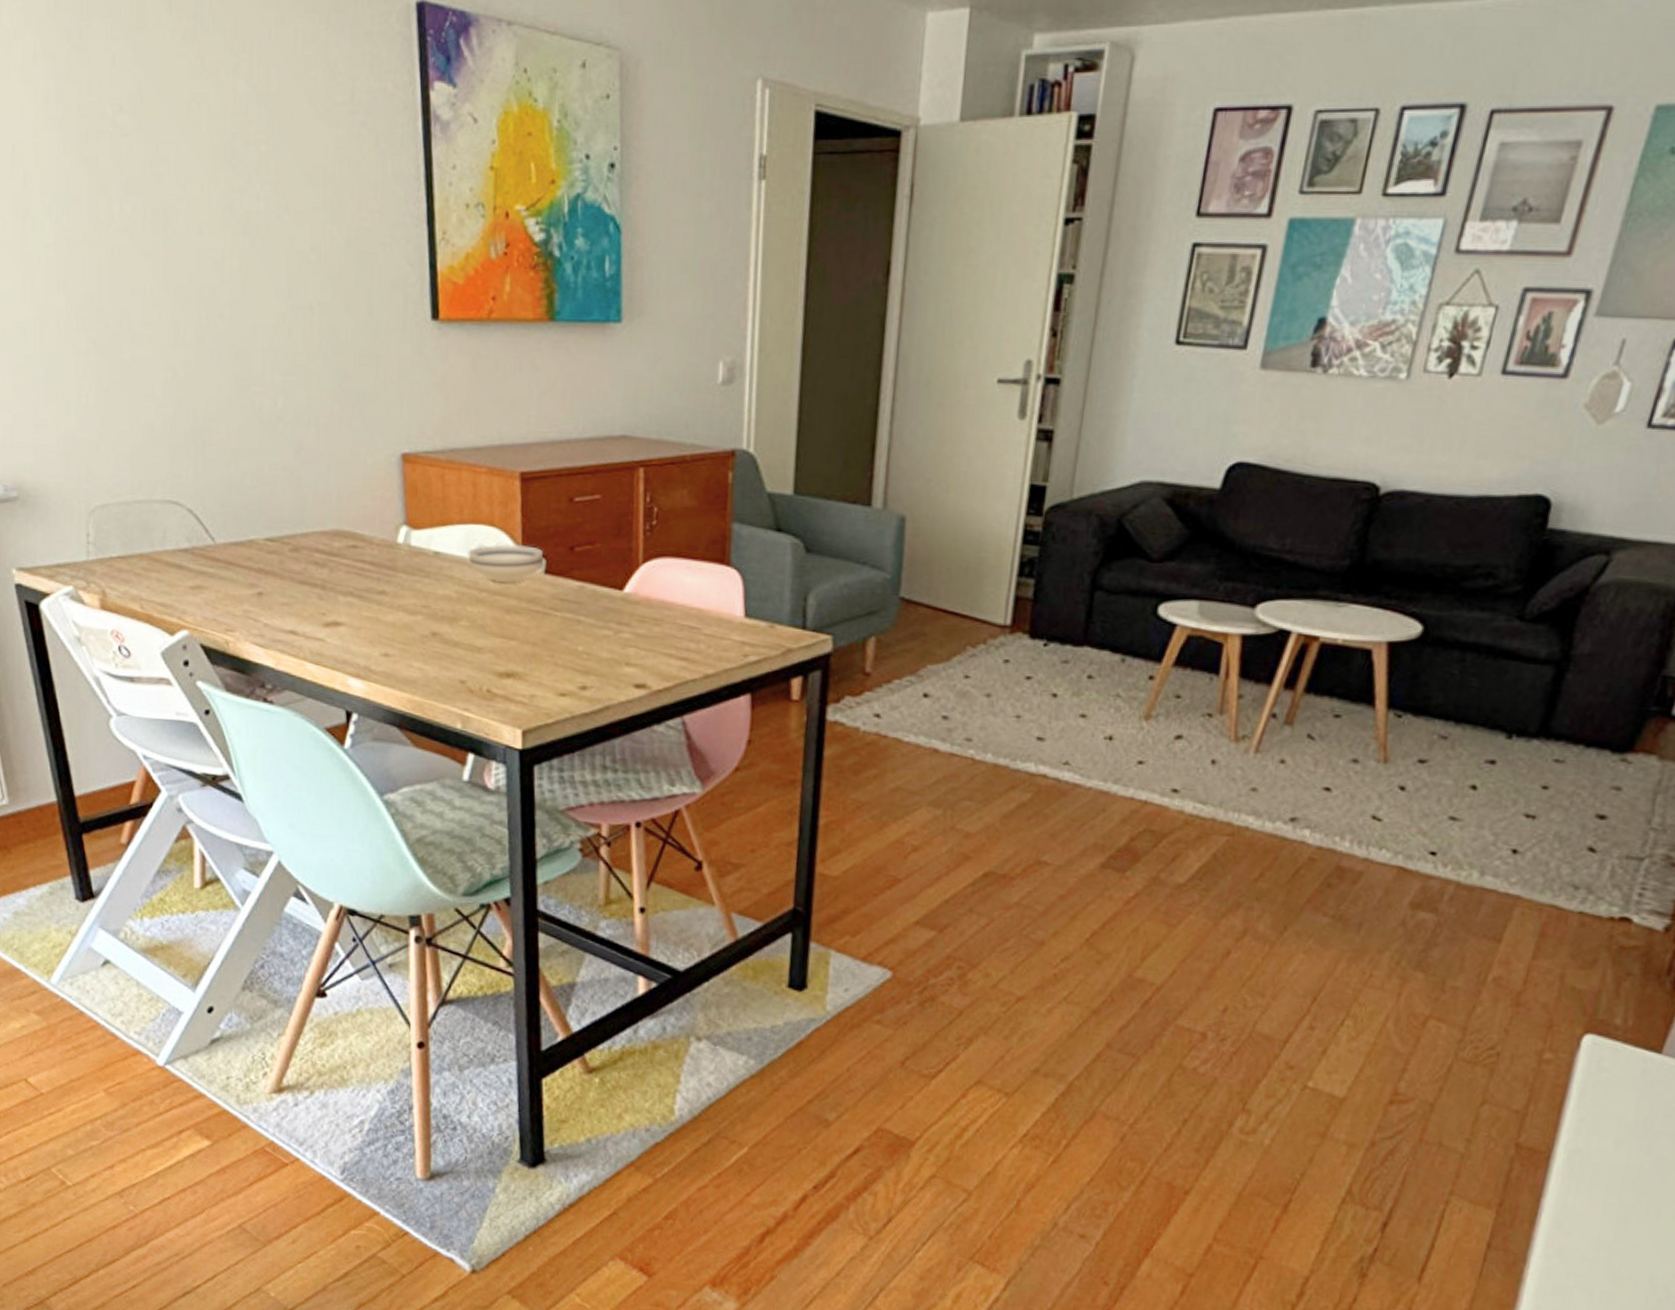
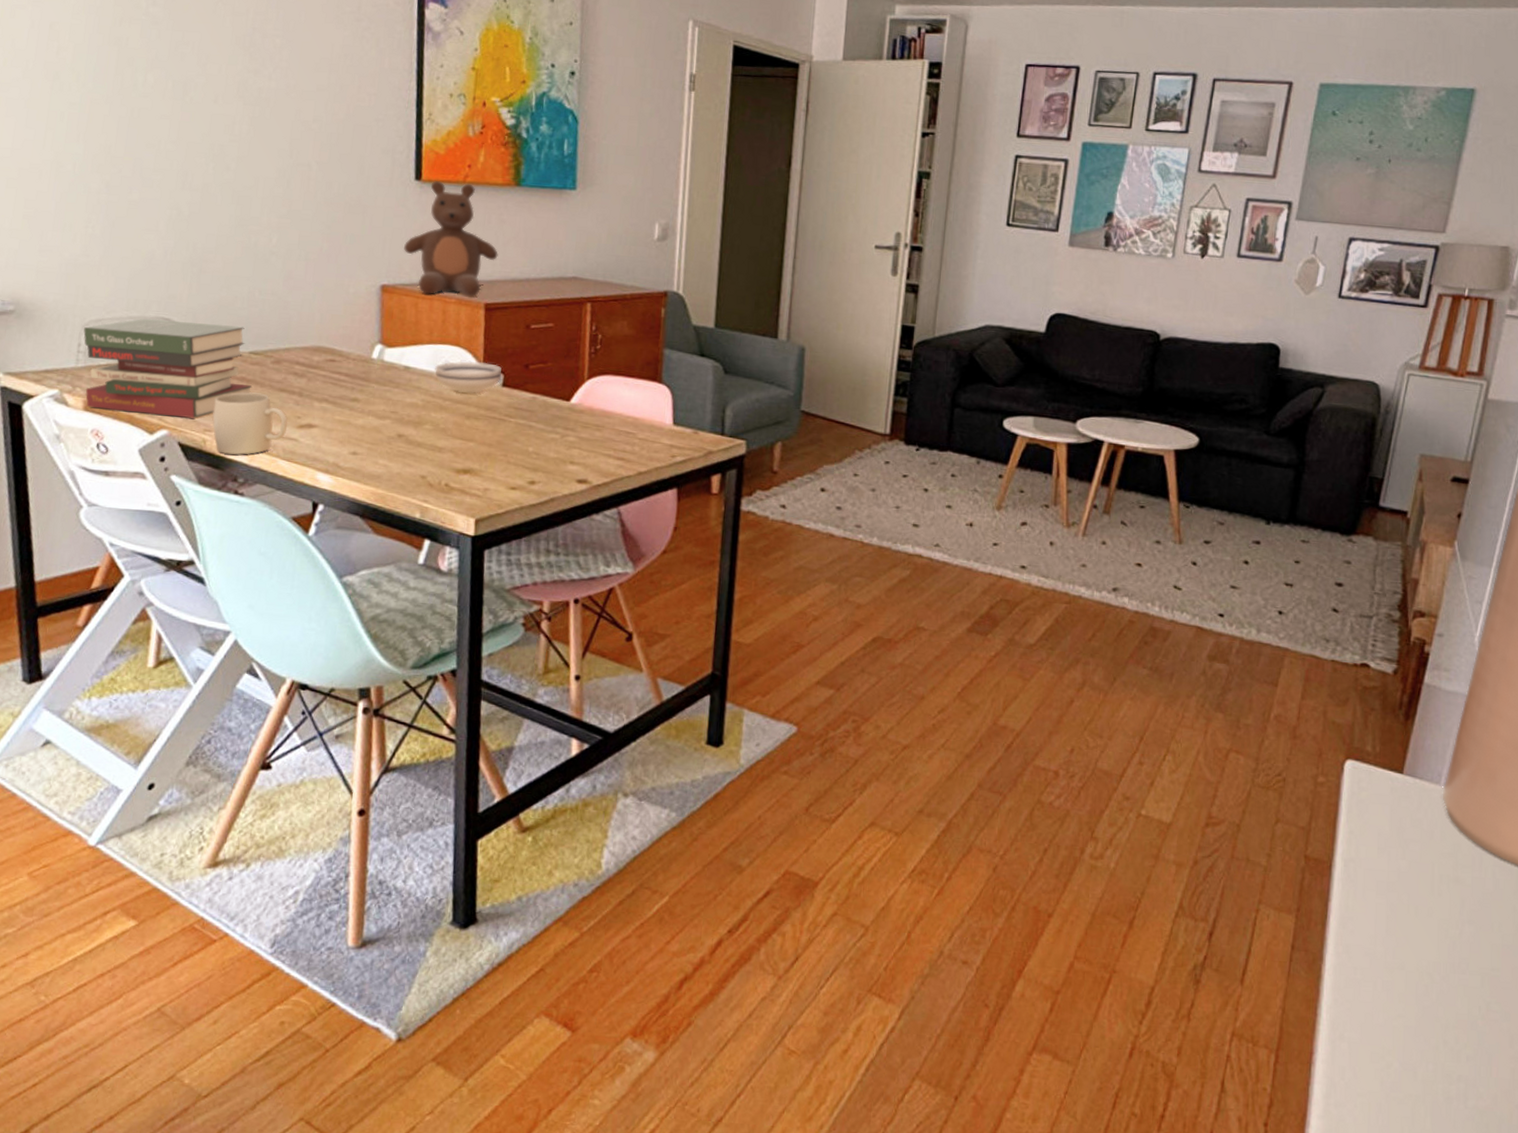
books: none [91,502,272,617] -> present [83,318,253,419]
mug: none [233,585,313,658] -> present [212,392,288,455]
teddy bear: none [424,320,533,464] -> present [404,181,498,296]

